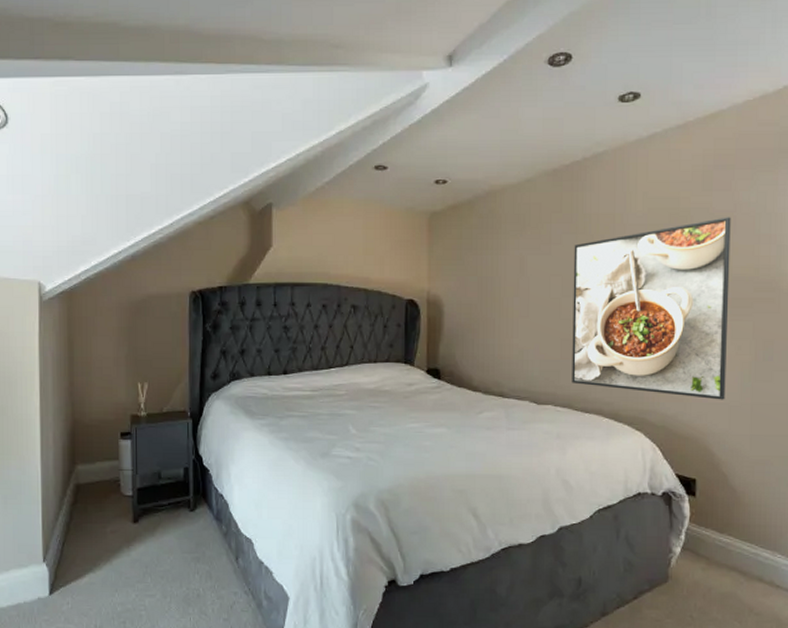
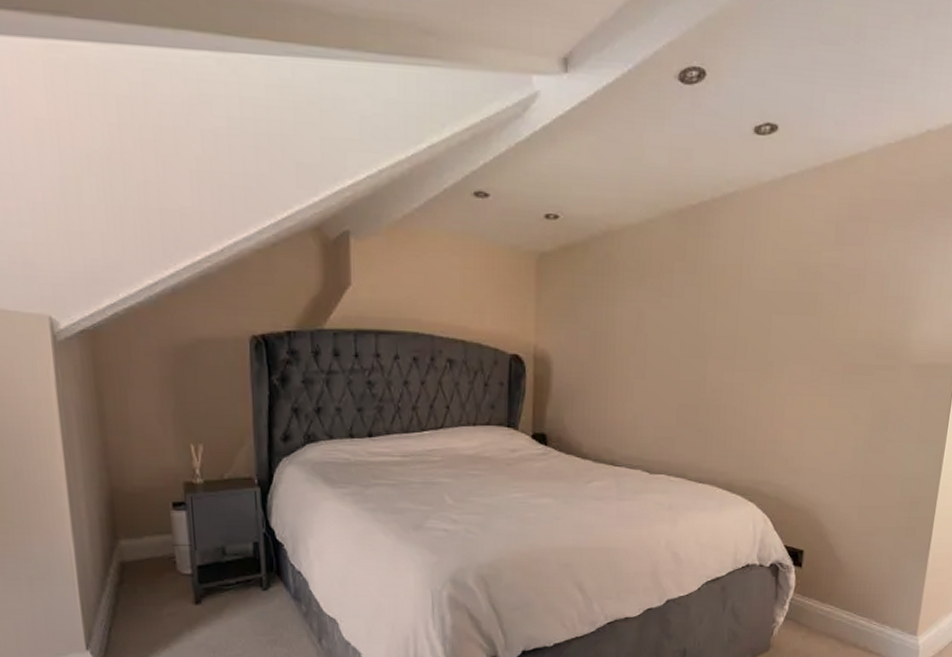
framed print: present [572,217,731,400] -> none [687,275,861,471]

